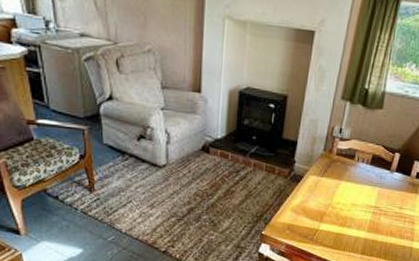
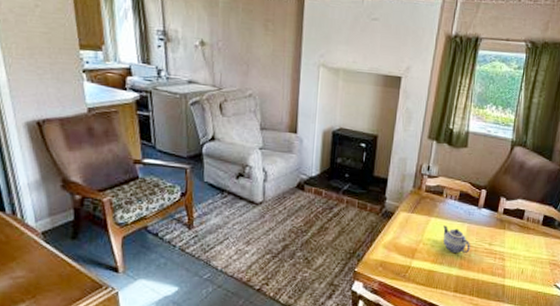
teapot: none [353,189,380,217] -> present [443,225,470,253]

